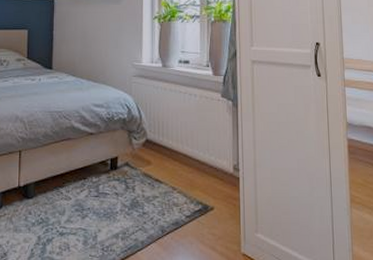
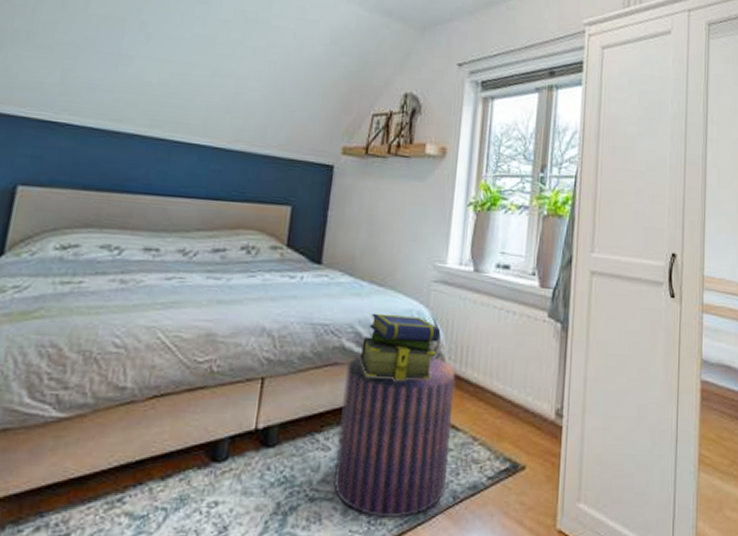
stool: none [75,130,156,246] -> present [333,356,456,518]
stack of books: none [86,101,141,149] -> present [360,313,440,381]

